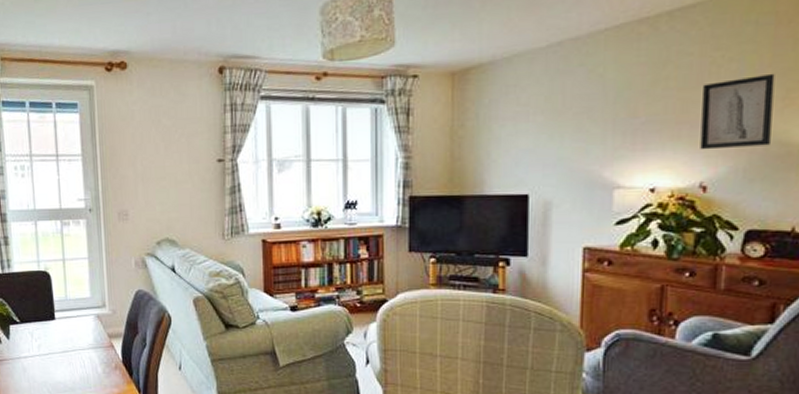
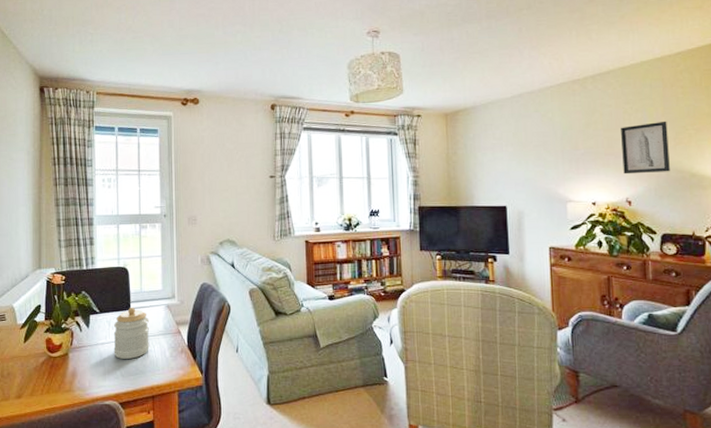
jar: none [37,316,79,374] -> present [113,307,149,359]

